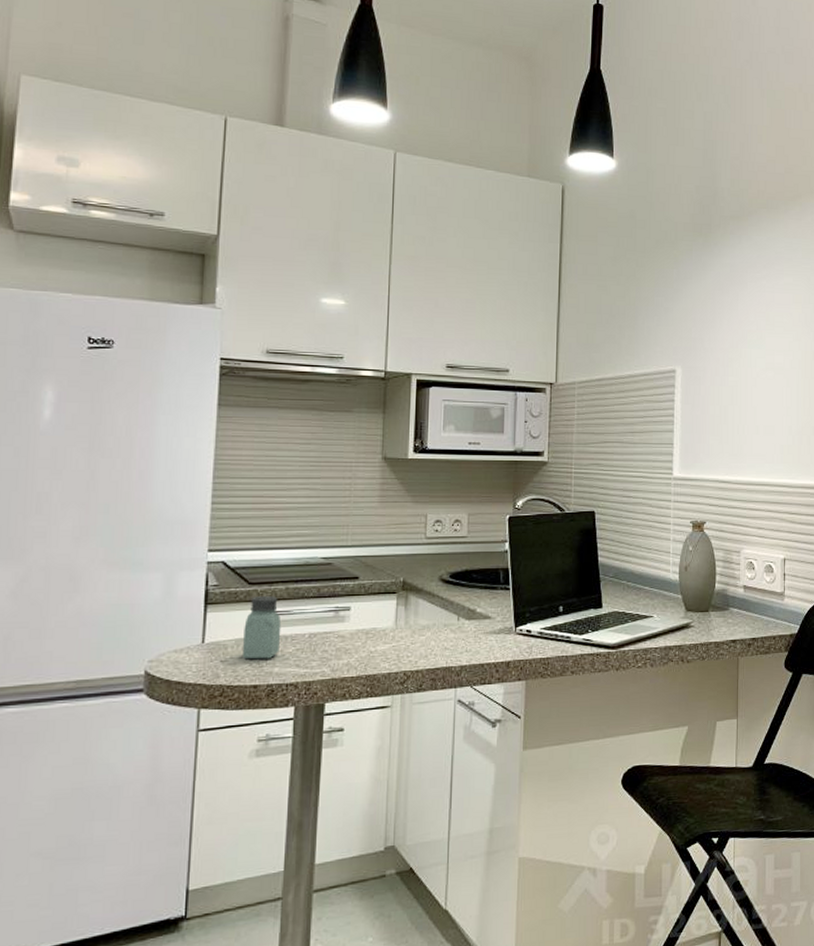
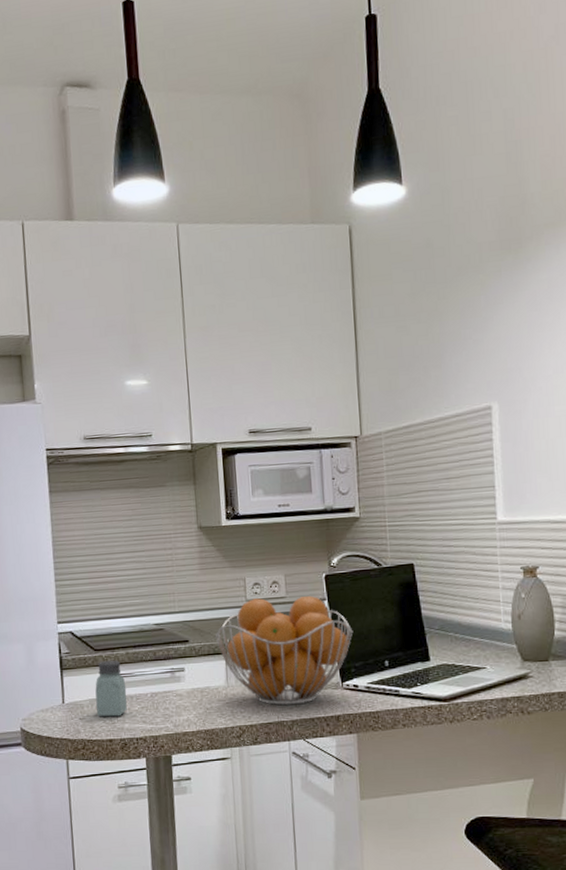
fruit basket: none [388,536,531,650] -> present [215,596,353,706]

